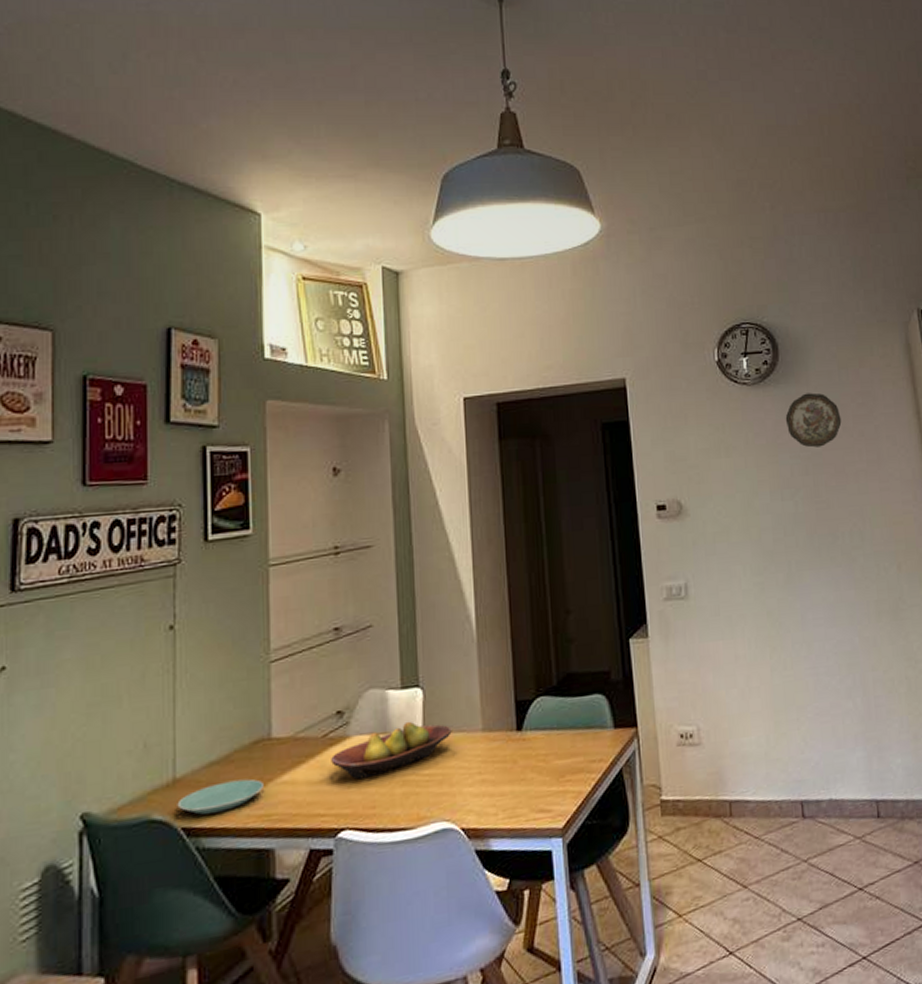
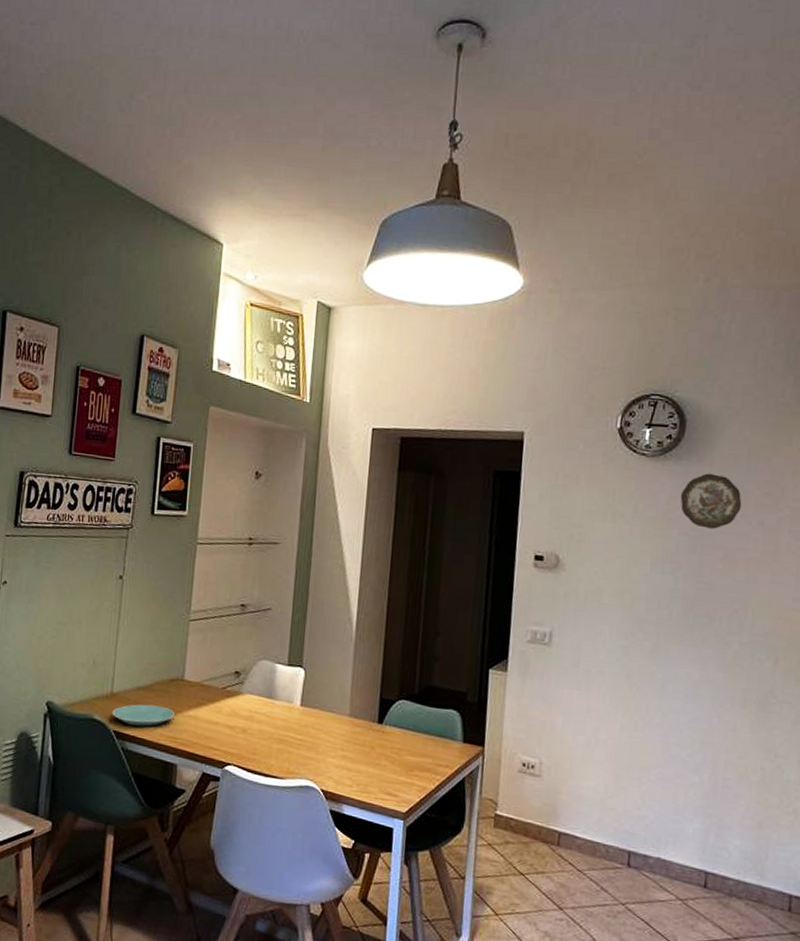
fruit bowl: present [331,721,452,780] -> none [226,693,324,730]

